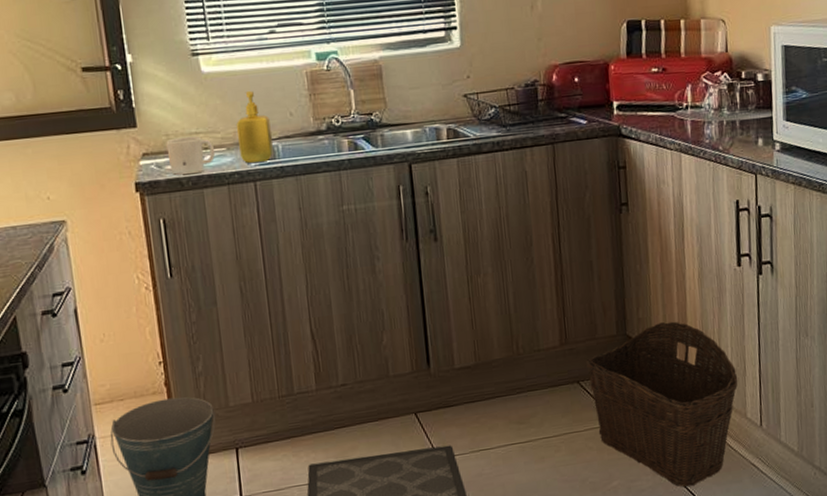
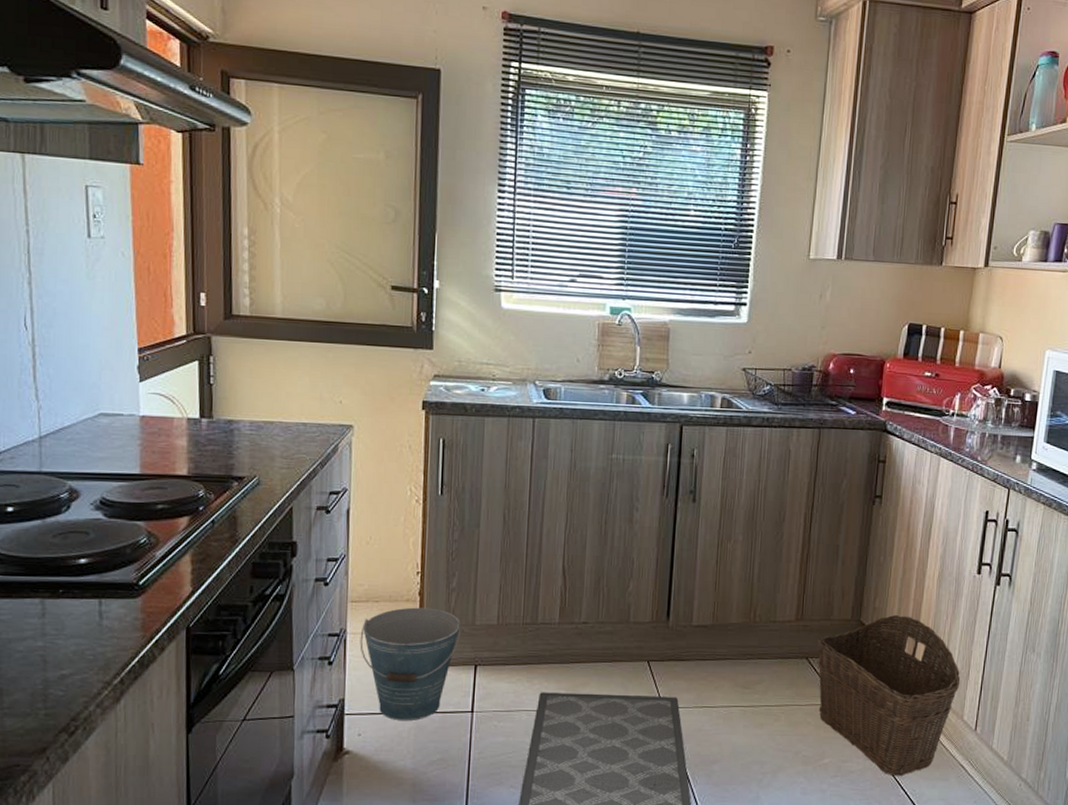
mug: present [166,135,216,176] -> none [457,365,502,402]
soap dispenser: present [237,90,273,163] -> none [524,332,557,401]

